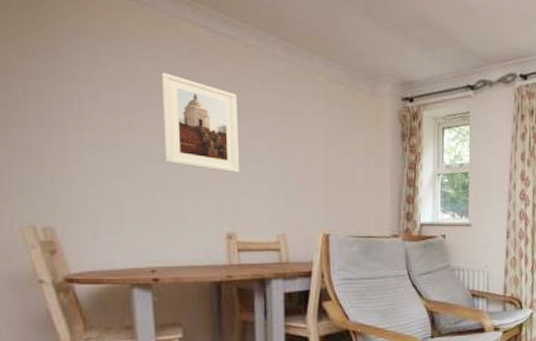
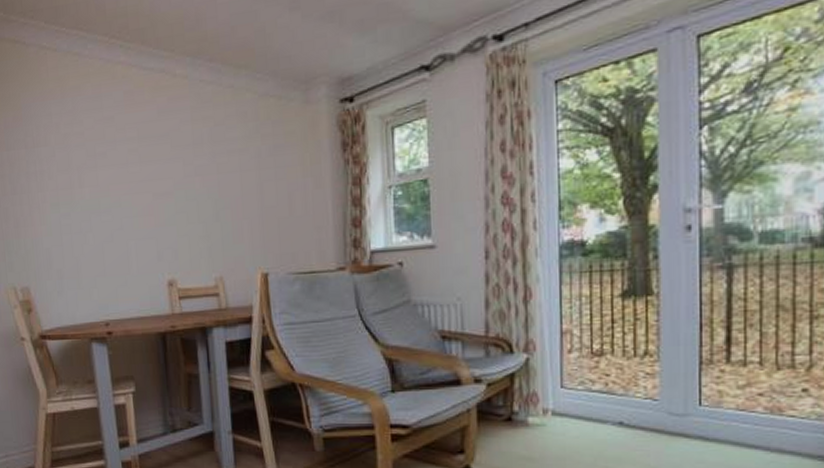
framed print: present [162,72,239,174] -> none [103,121,175,216]

